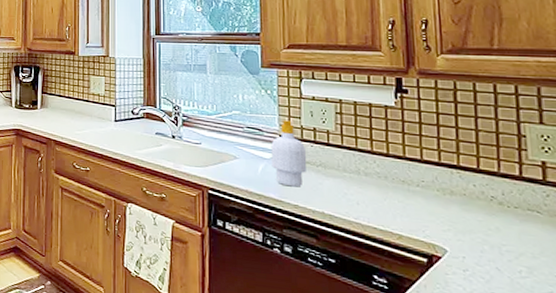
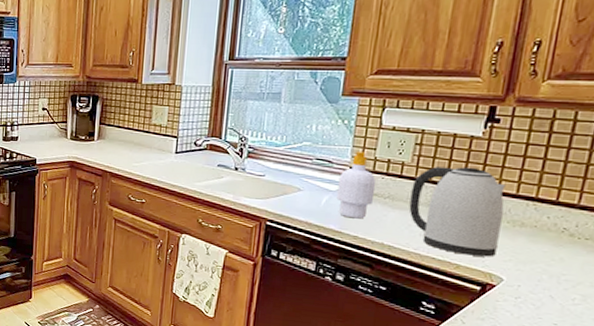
kettle: none [340,135,435,227] -> present [409,167,506,257]

